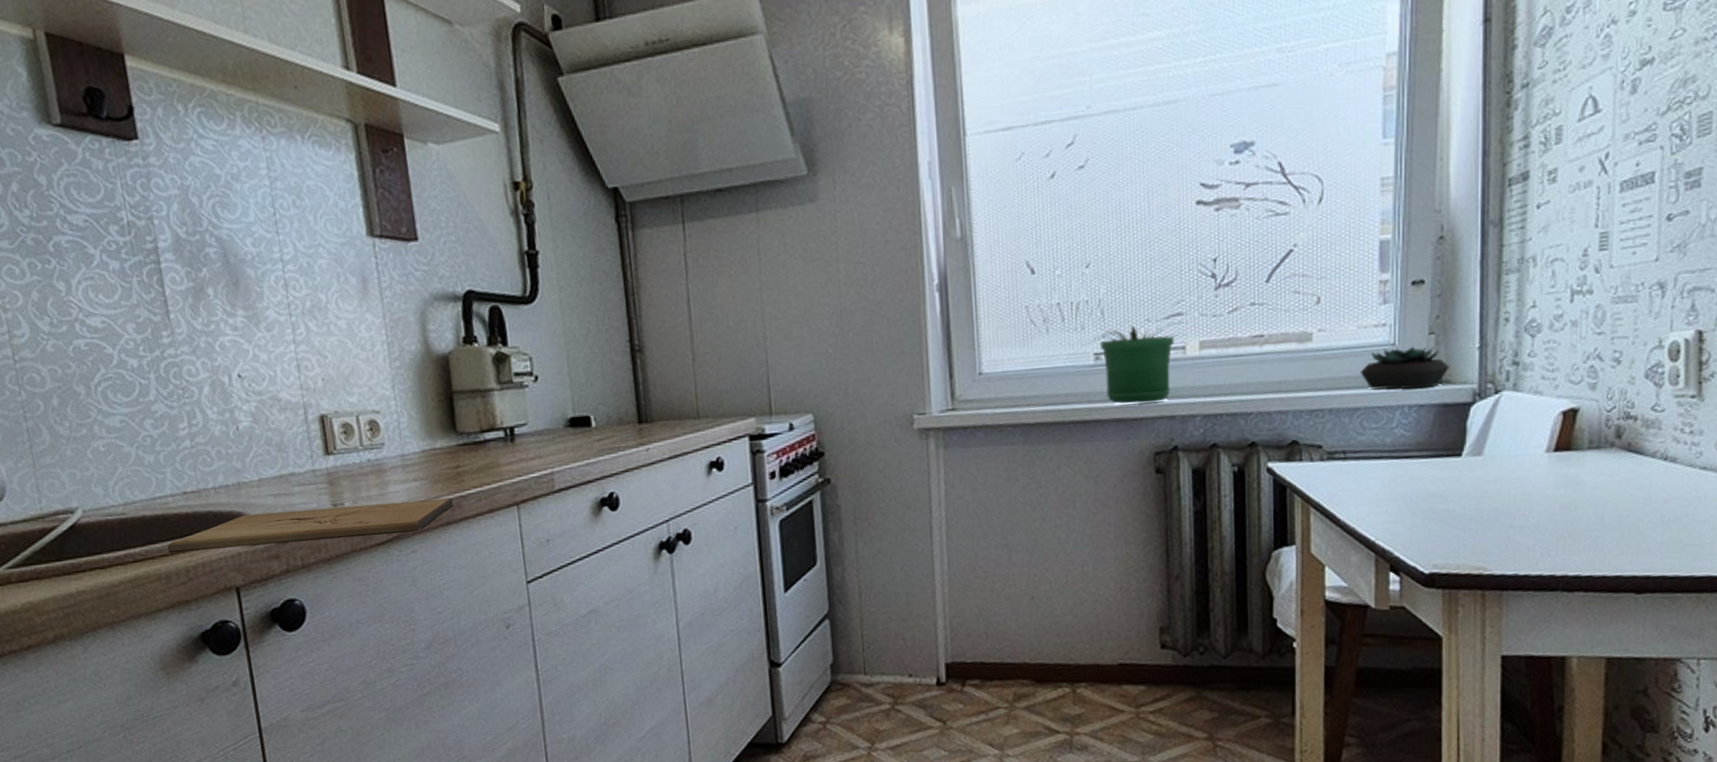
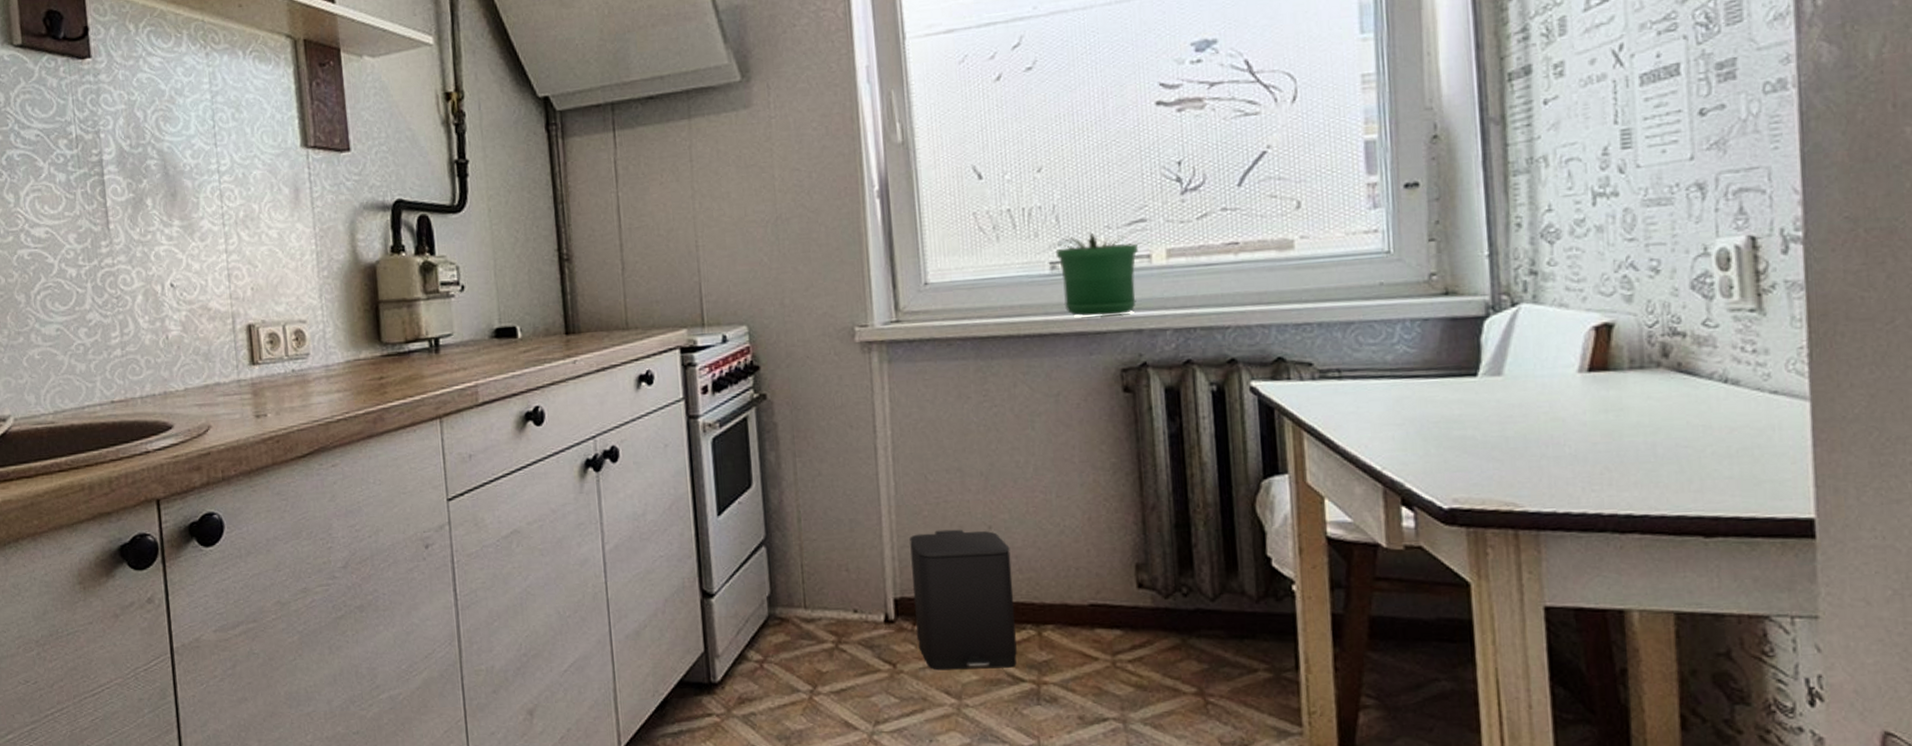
cutting board: present [168,498,454,553] -> none [93,410,376,463]
pedal bin: none [960,600,1054,726] -> present [909,529,1017,671]
succulent plant: present [1360,346,1449,390] -> none [1351,254,1455,302]

